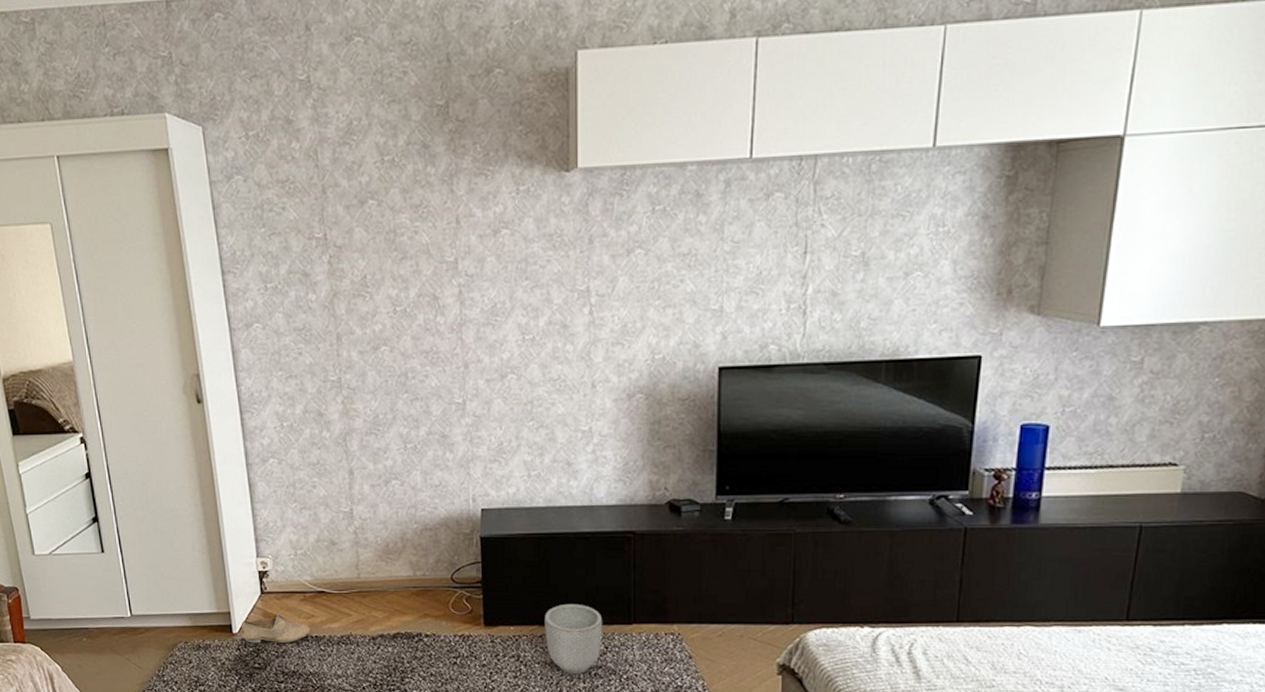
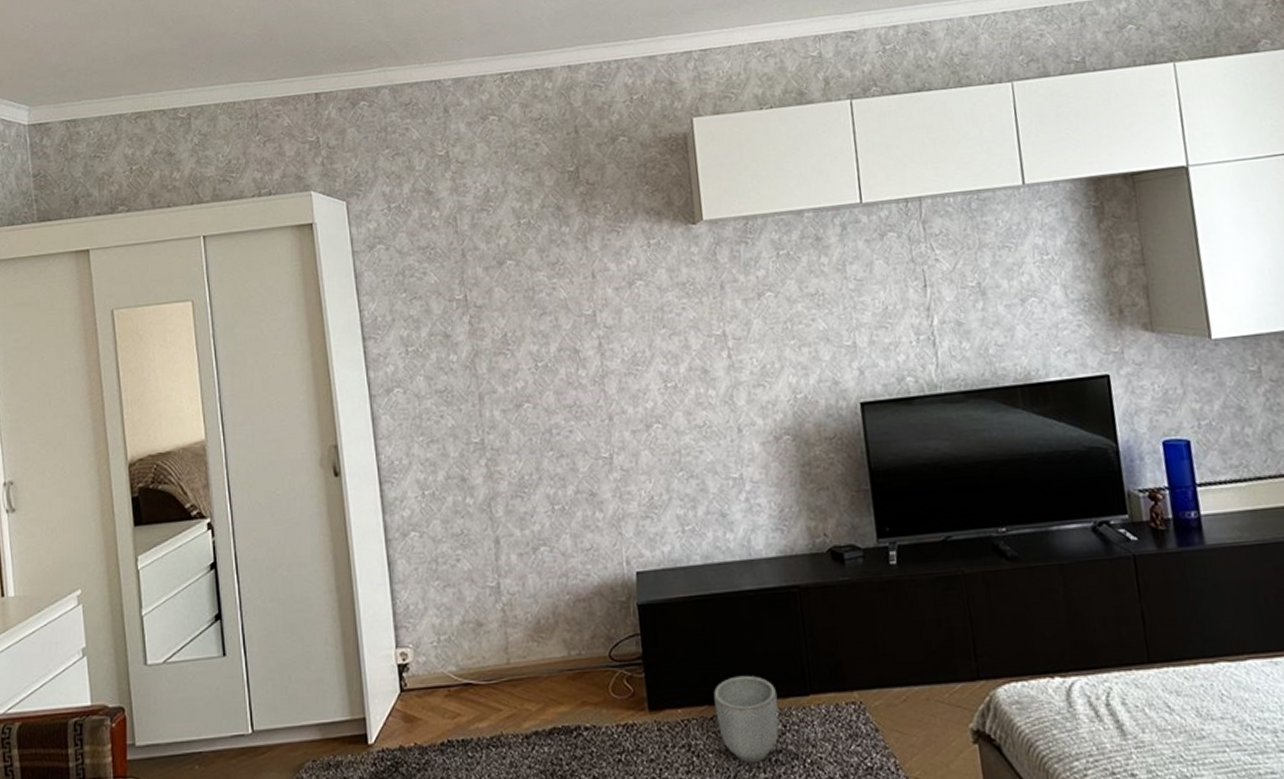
shoe: present [241,614,311,643] -> none [377,715,456,755]

